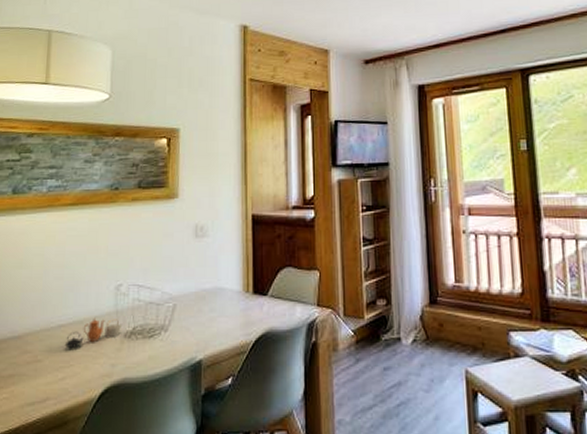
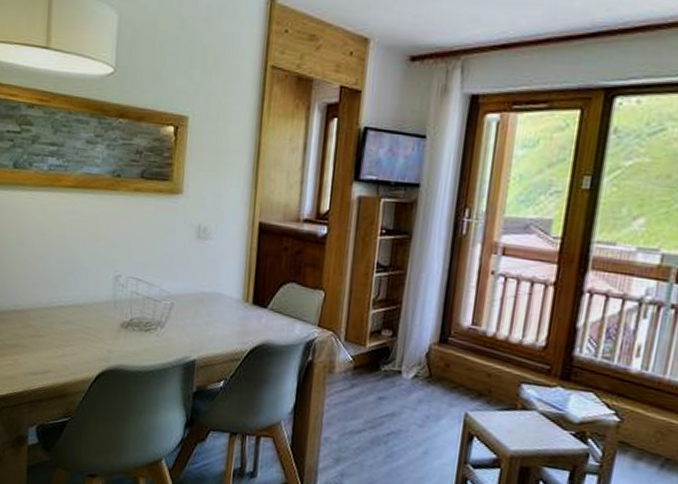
teapot: present [64,317,123,348] -> none [64,304,120,329]

